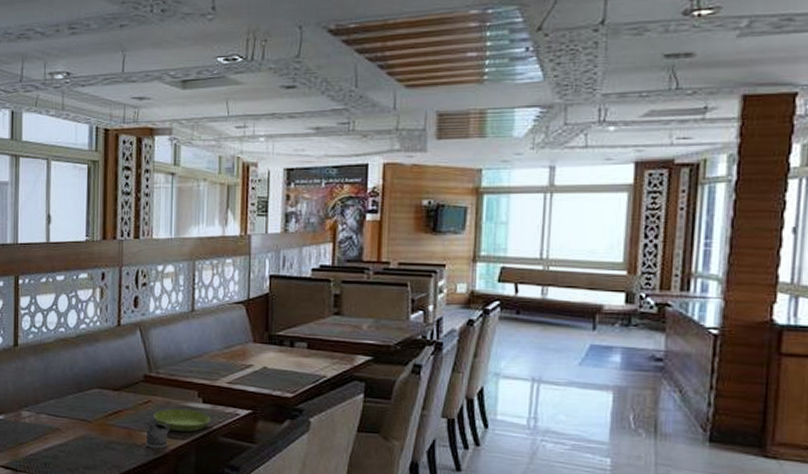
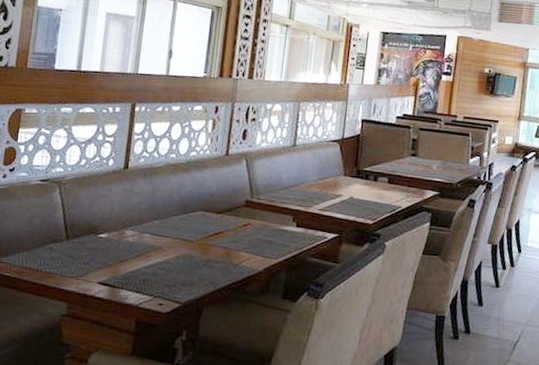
tea glass holder: present [145,422,170,449] -> none [241,243,266,267]
saucer: present [154,408,210,432] -> none [251,231,302,252]

